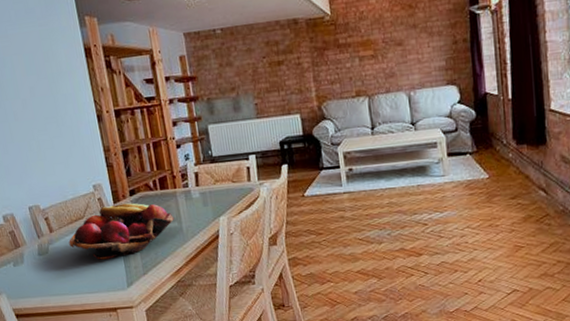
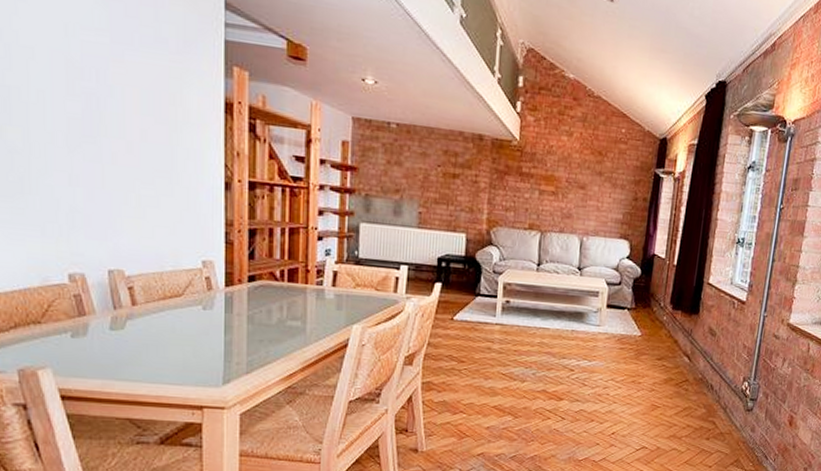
fruit basket: present [68,203,175,260] -> none [155,288,299,349]

